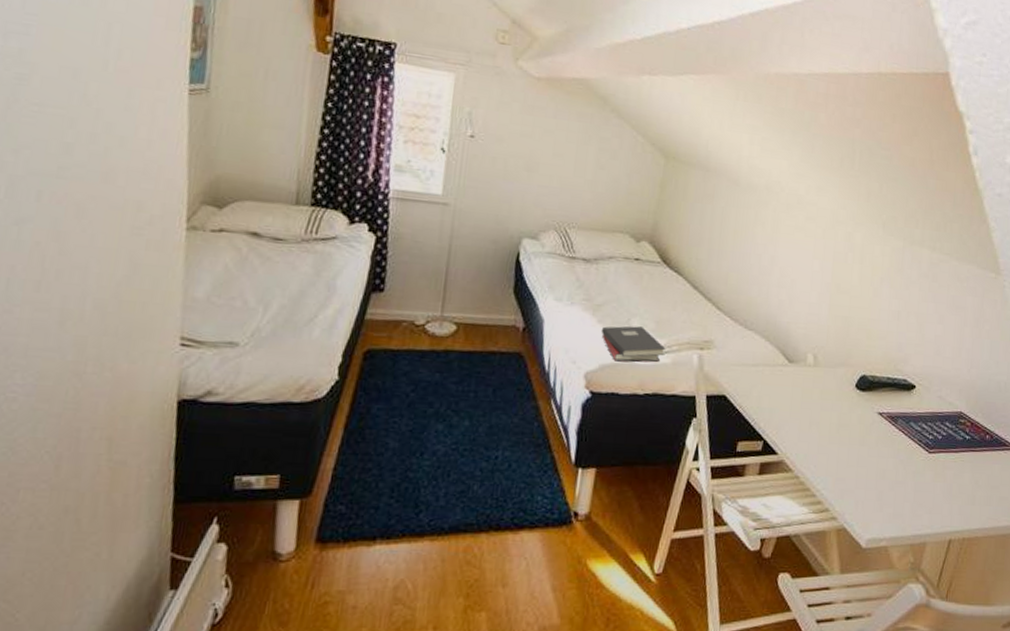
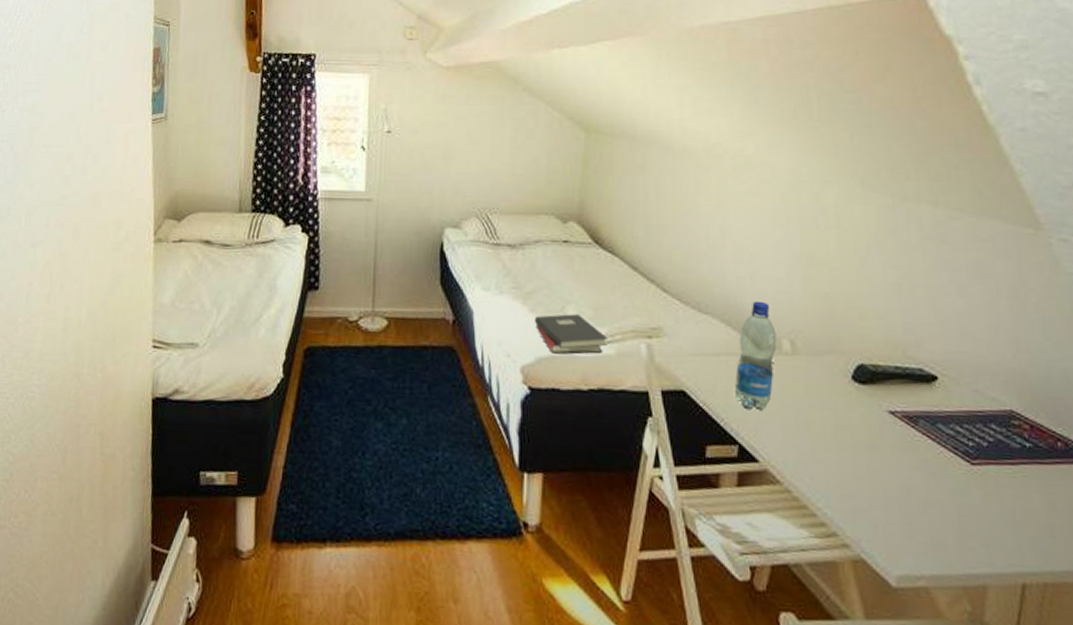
bottle: none [766,320,804,413] -> present [735,301,777,411]

